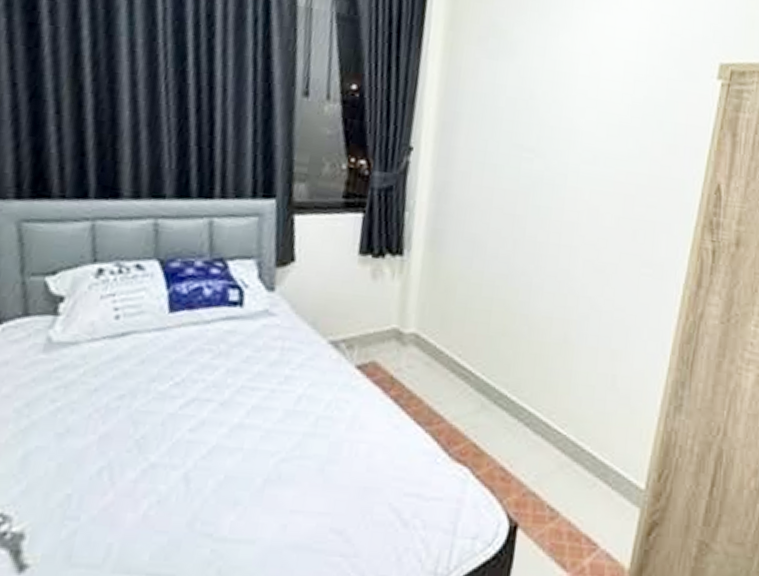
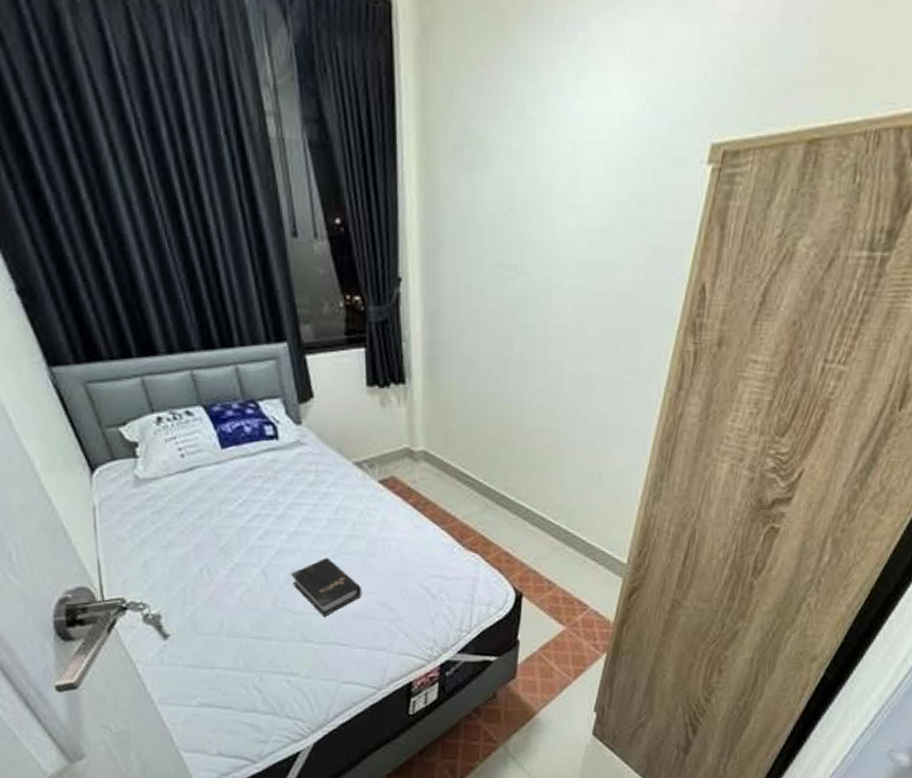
hardback book: none [222,461,313,546] -> present [291,557,362,617]

